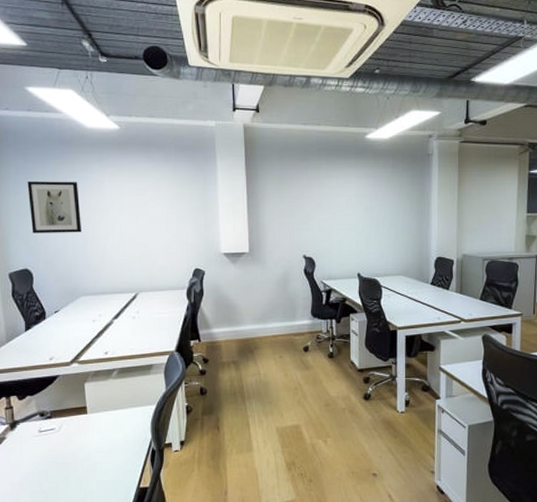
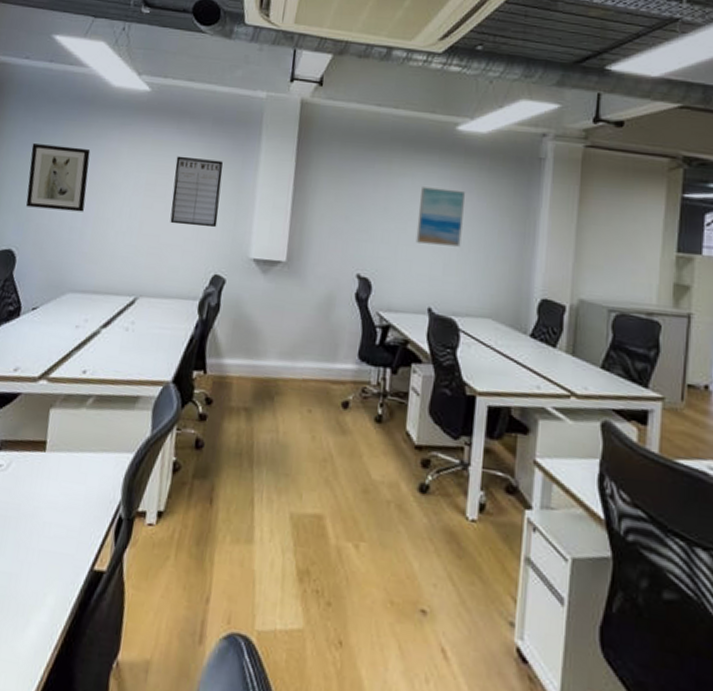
writing board: none [150,179,191,234] -> present [170,156,224,228]
wall art: none [343,184,377,227] -> present [415,187,465,247]

